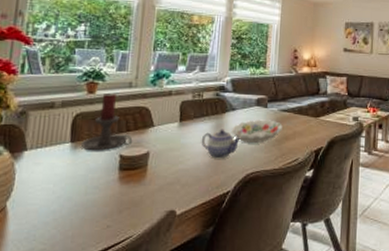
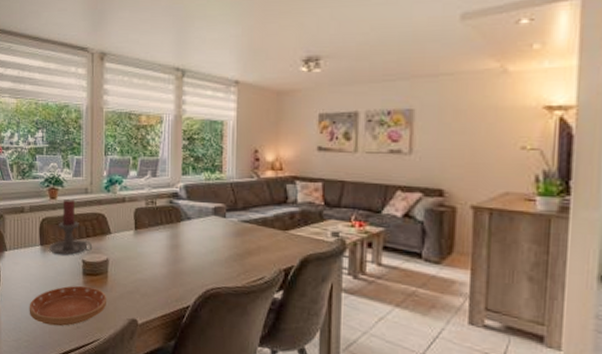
saucer: none [48,181,144,228] -> present [29,285,106,327]
teapot: present [201,129,242,159] -> none [157,239,200,271]
decorative bowl: present [231,119,283,143] -> none [187,230,244,256]

